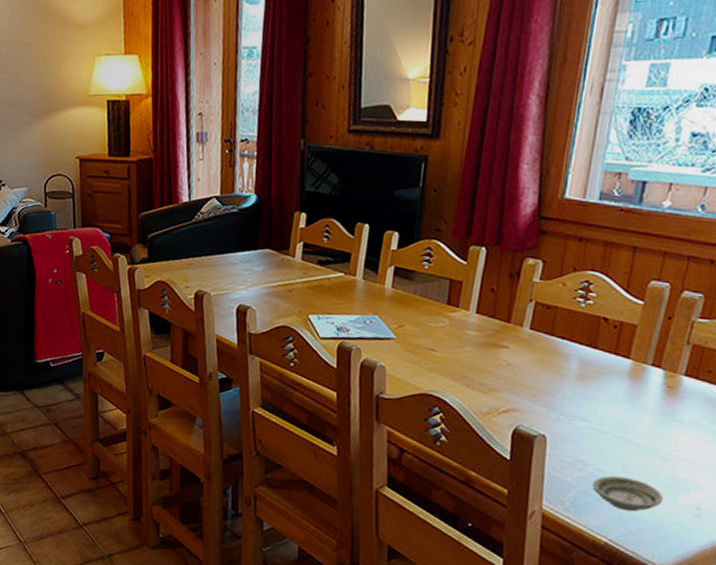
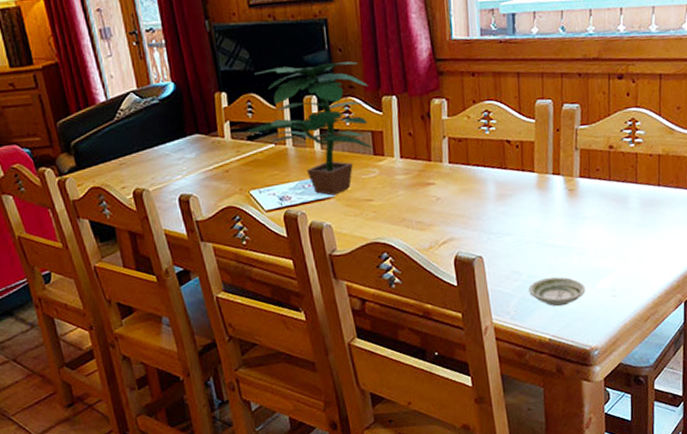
potted plant: none [319,197,462,337] -> present [247,61,377,196]

